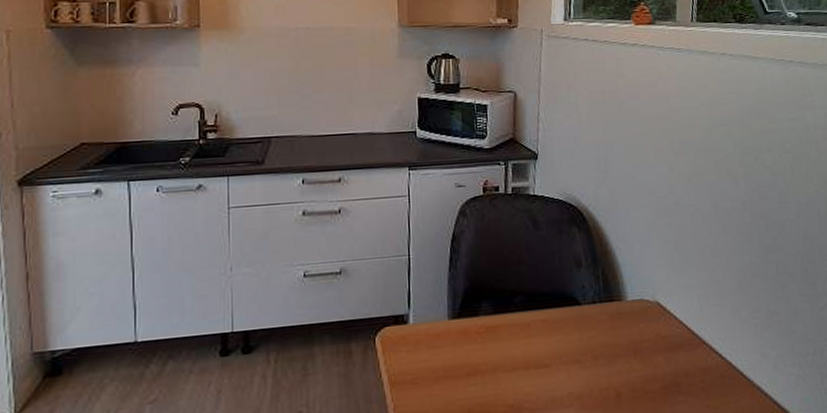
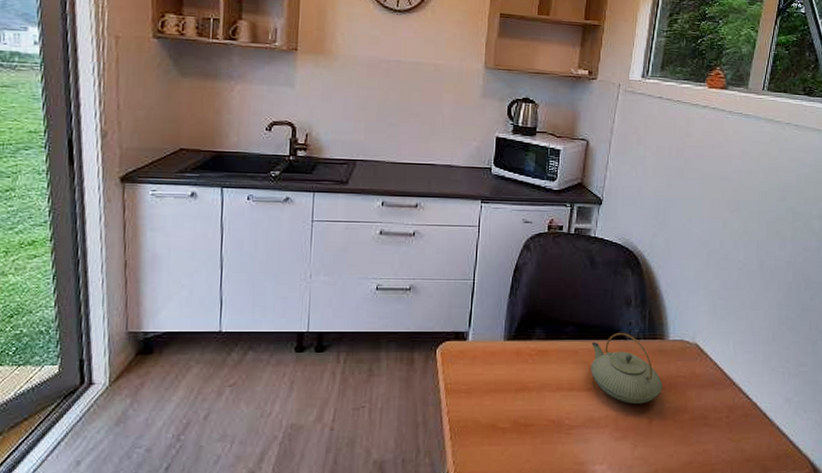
teapot: none [543,297,627,378] -> present [590,332,663,405]

